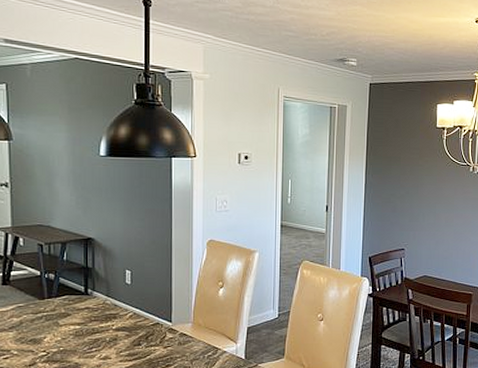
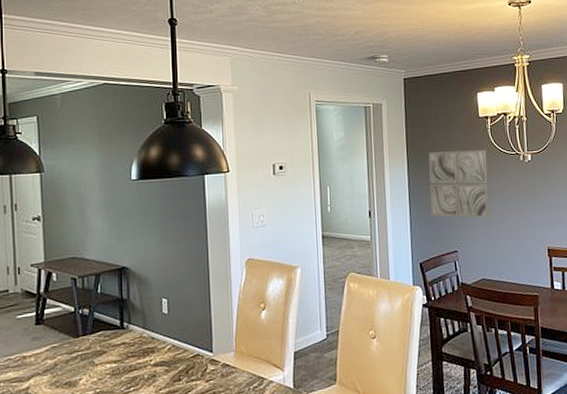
wall art: none [384,156,441,221] -> present [428,149,490,218]

